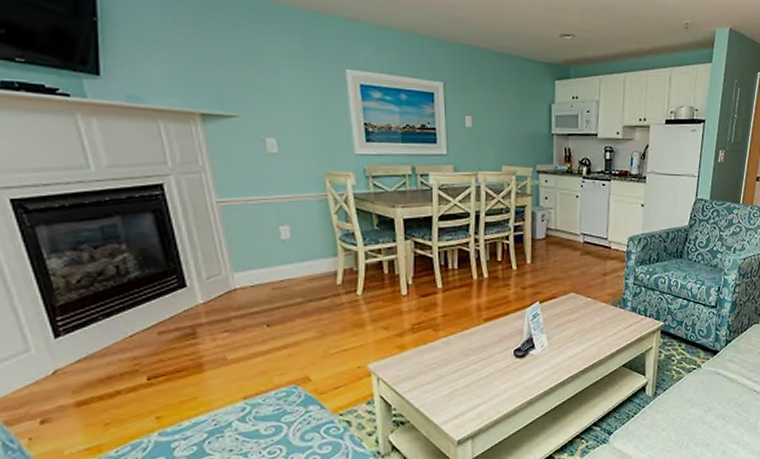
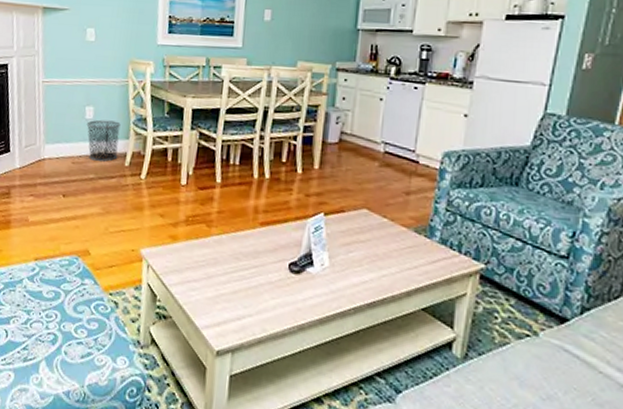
waste bin: none [283,239,327,283] -> present [86,119,121,162]

